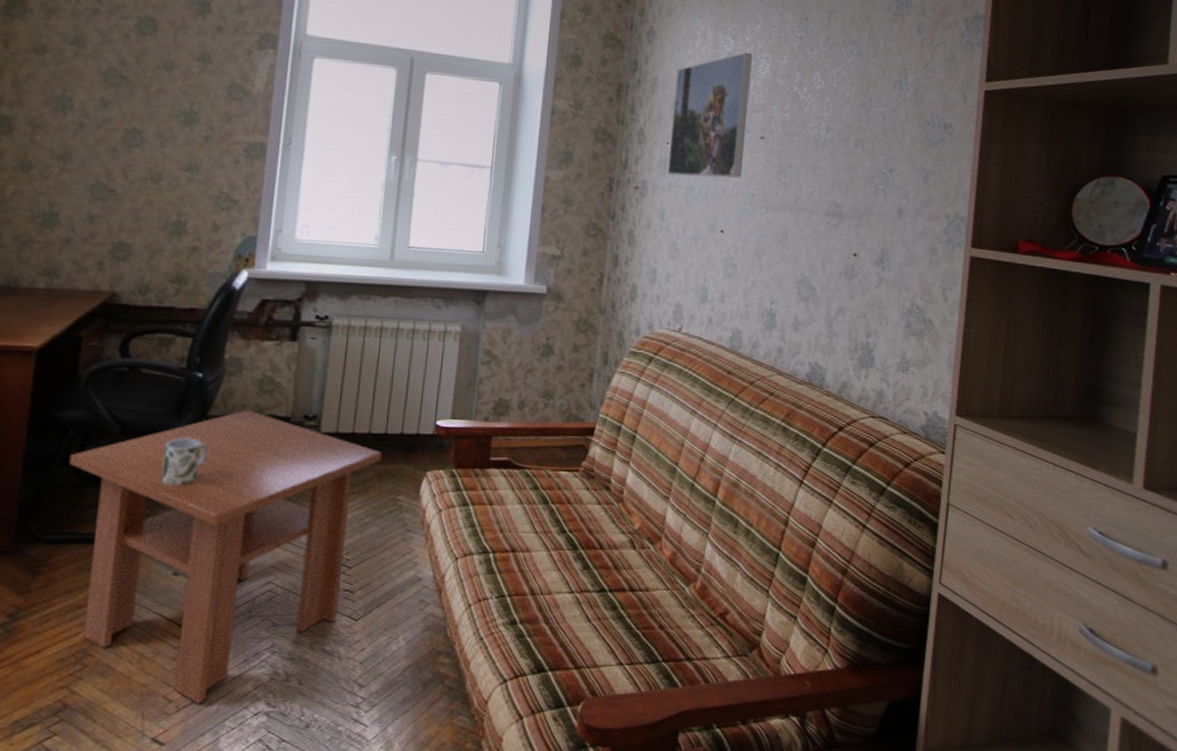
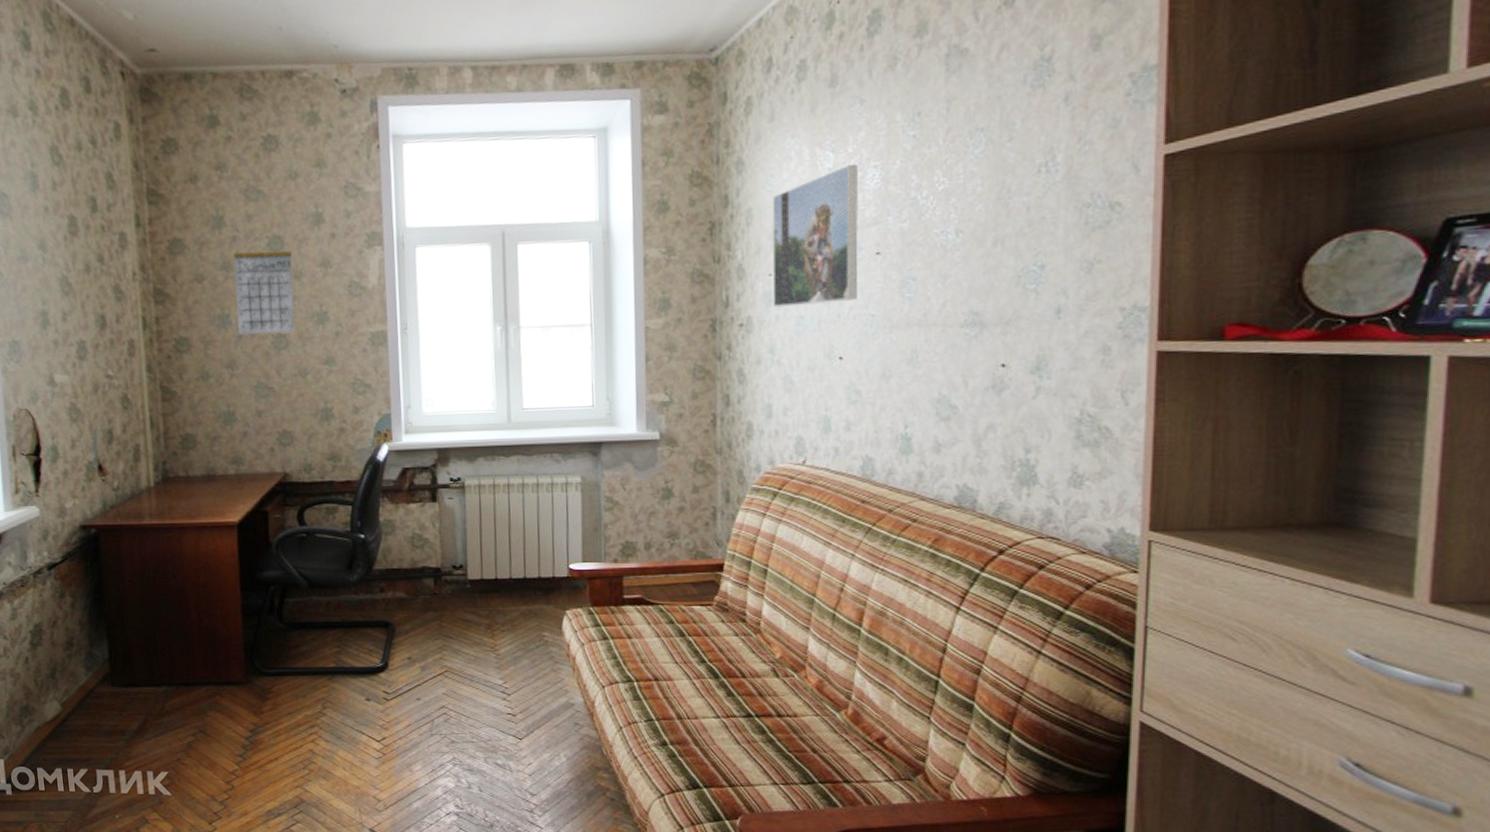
coffee table: present [69,410,382,704] -> none [274,563,524,804]
calendar: none [80,11,165,130] -> present [234,233,295,336]
mug: present [161,437,208,486] -> none [343,588,378,629]

